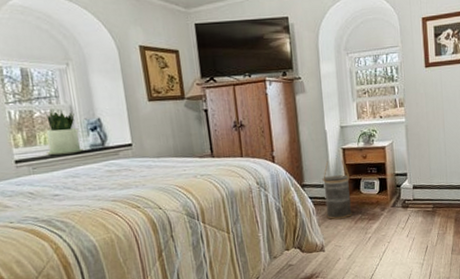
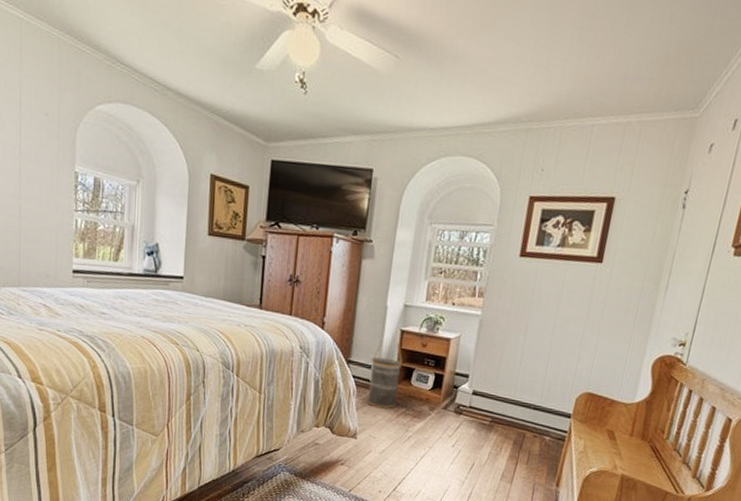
planter: present [45,111,85,156] -> none [101,227,138,276]

